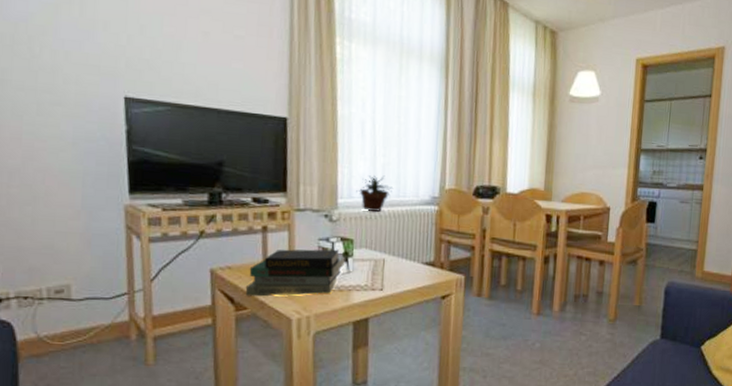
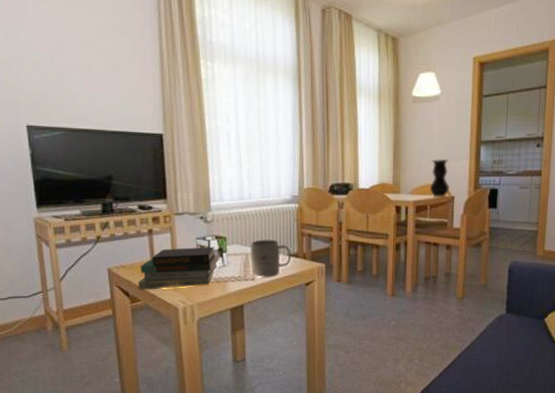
potted plant: present [356,175,394,212] -> none [226,179,258,212]
mug: none [380,244,428,288] -> present [250,239,292,277]
vase: none [583,165,606,209] -> present [429,158,449,198]

